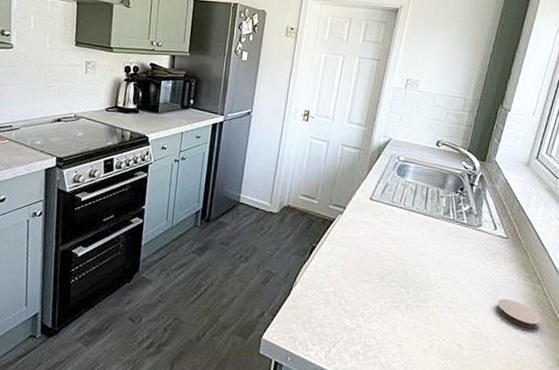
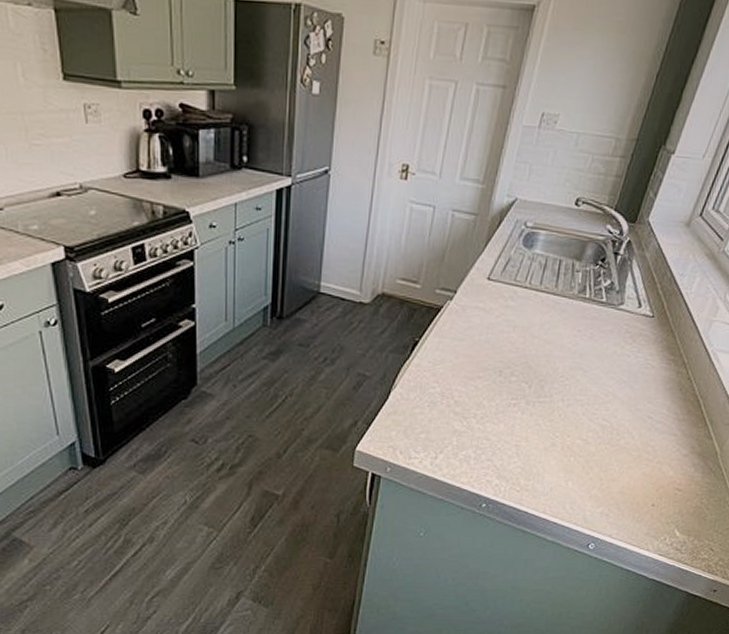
coaster: present [496,298,541,329] -> none [631,386,682,417]

